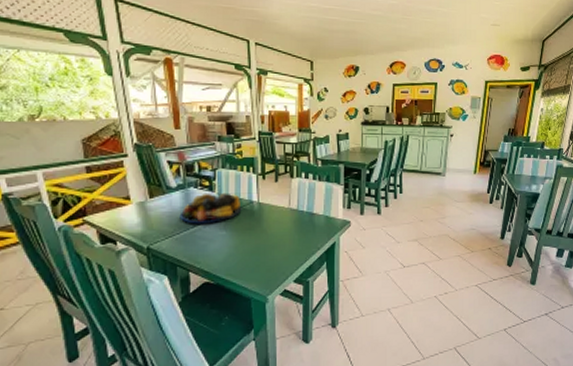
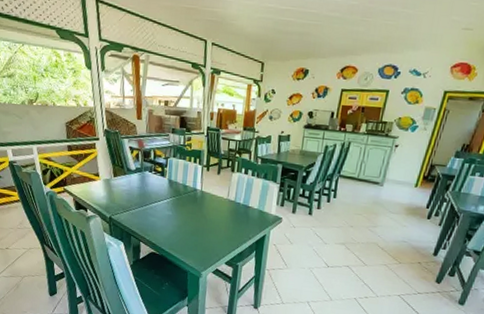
fruit bowl: present [179,193,242,224] -> none [136,178,187,204]

